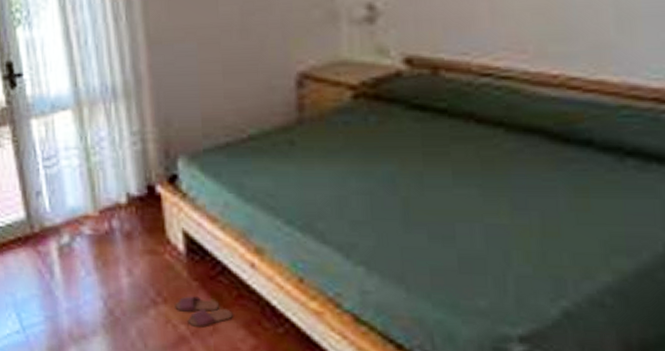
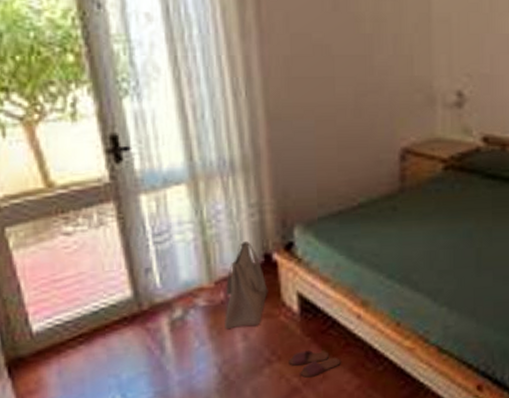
tote bag: none [109,170,152,262] -> present [225,240,268,330]

